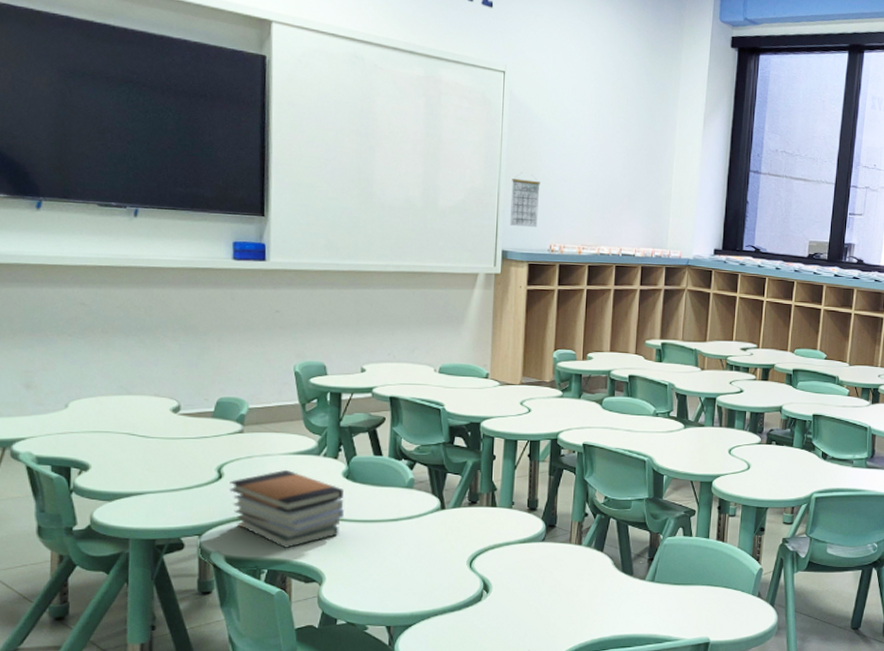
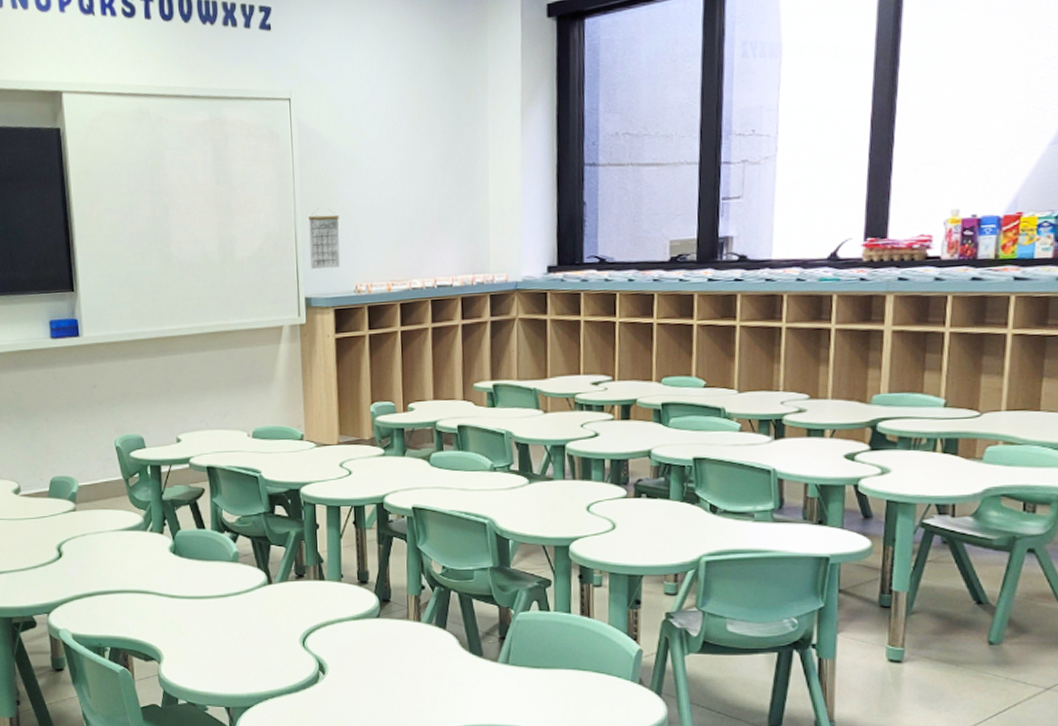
book stack: present [229,469,344,548] -> none [69,546,174,626]

